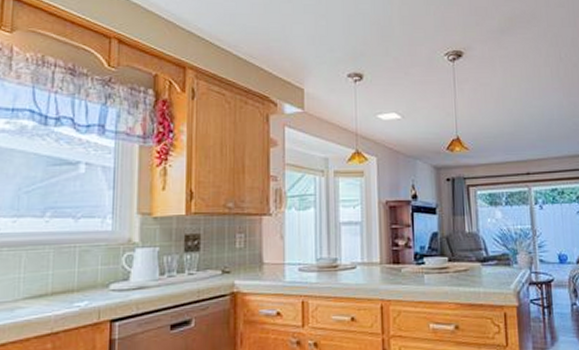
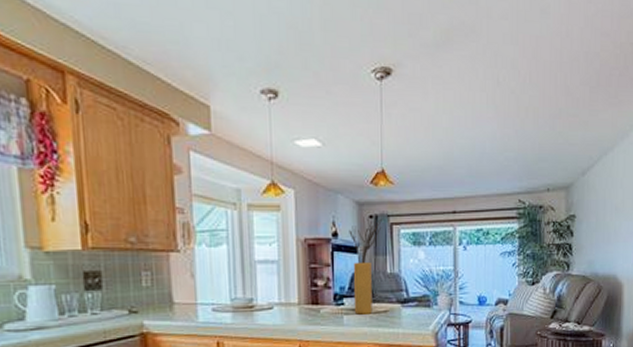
vase: none [428,180,460,275] -> present [349,217,383,316]

